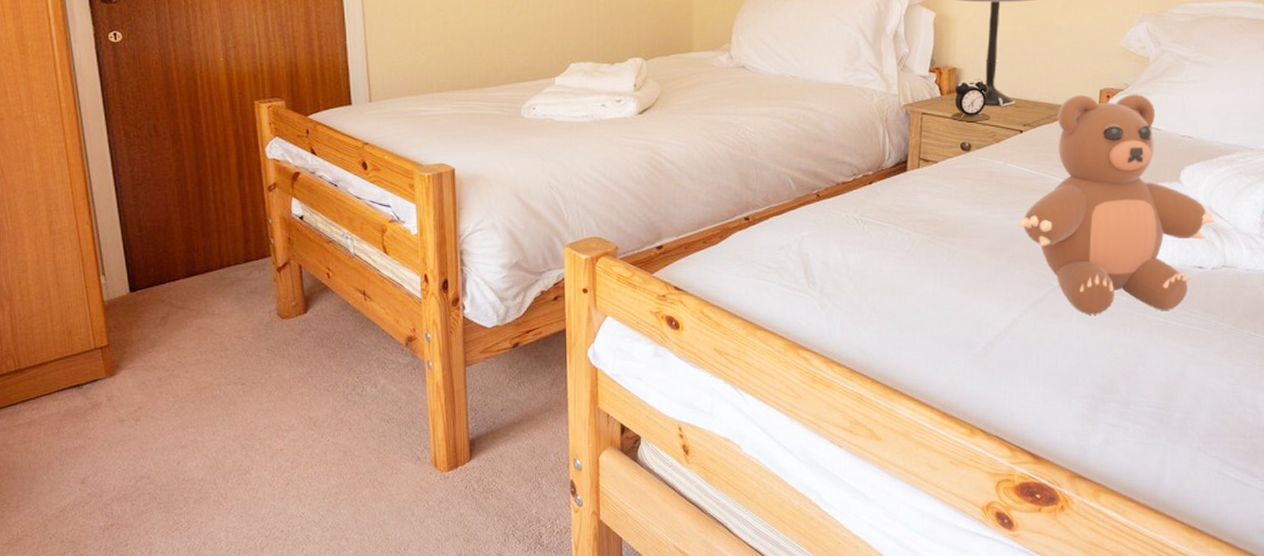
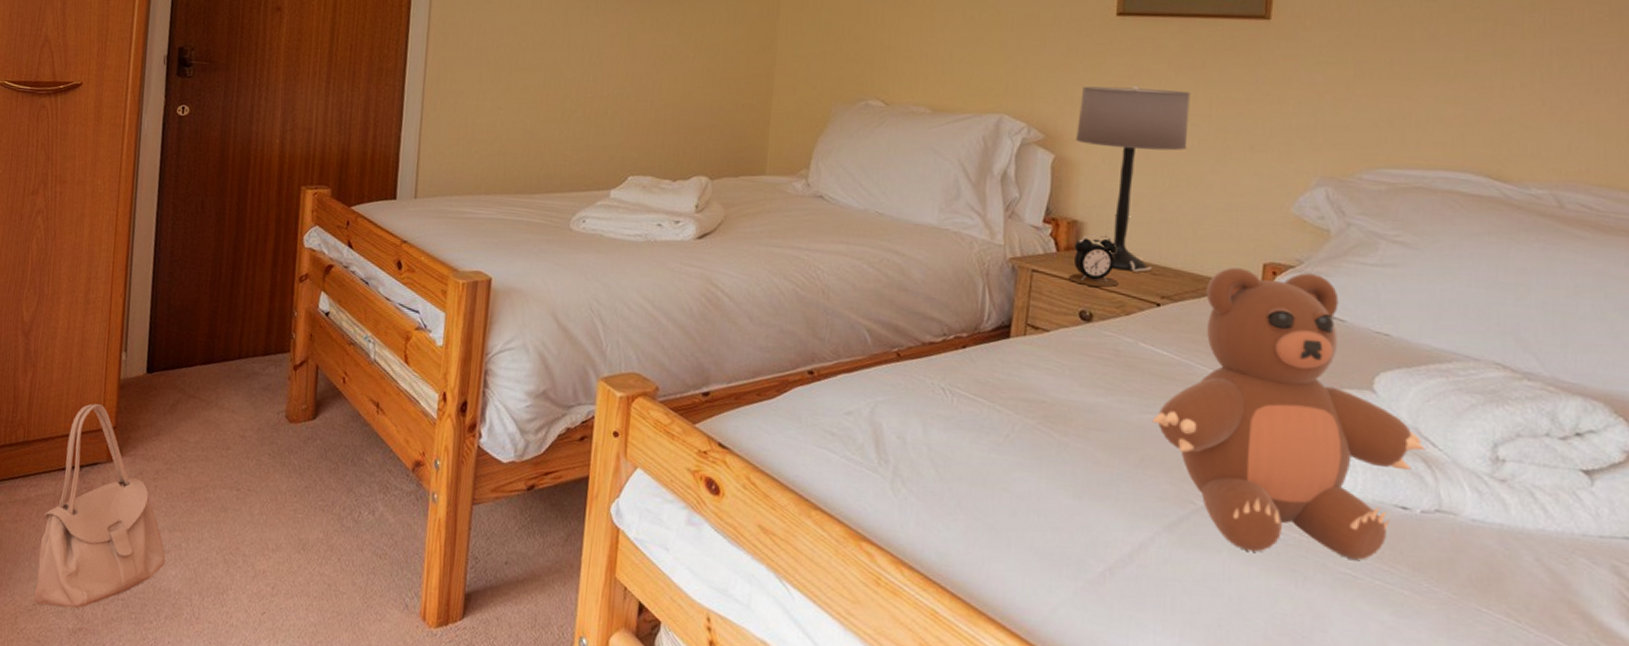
handbag: none [53,326,184,510] -> present [33,403,166,609]

